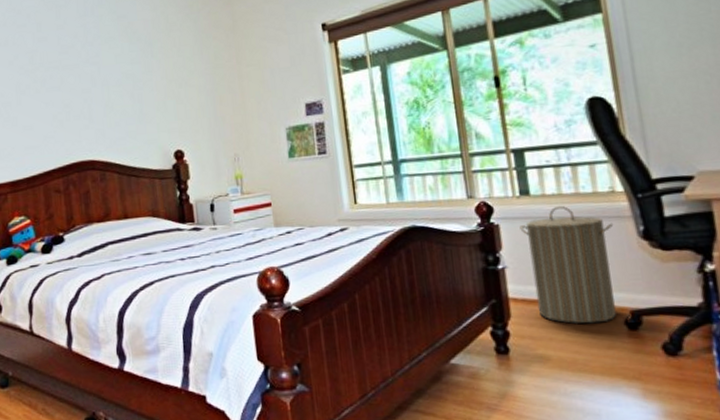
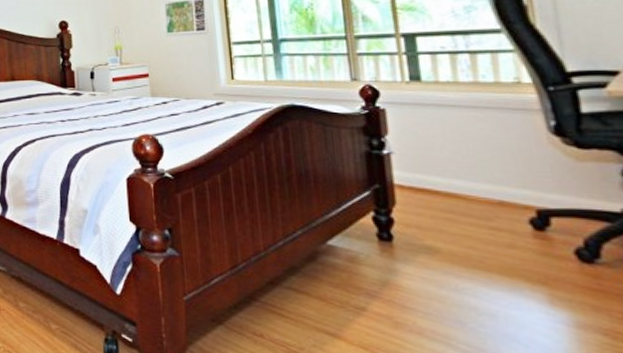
laundry hamper: present [519,206,616,324] -> none [408,95,519,220]

